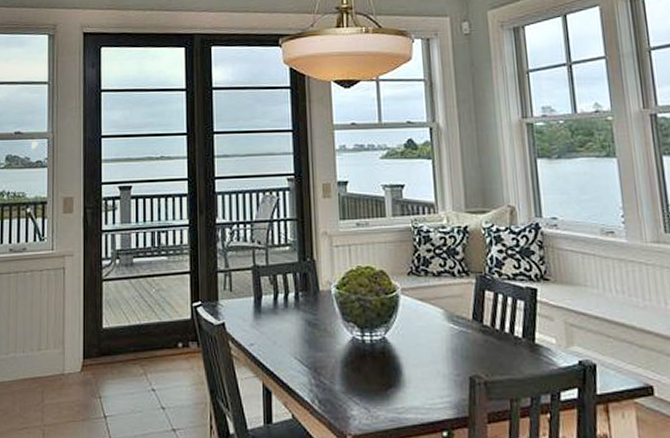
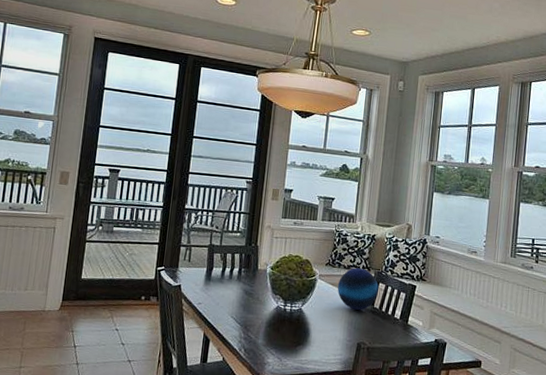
decorative orb: none [428,274,486,331] -> present [337,268,379,310]

